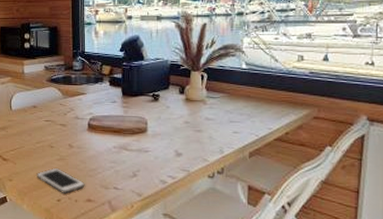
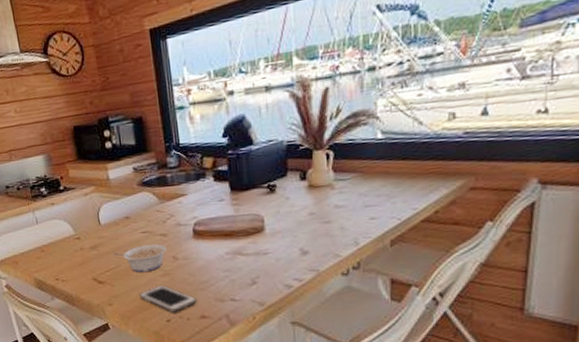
legume: none [19,131,64,156] -> present [113,244,167,273]

